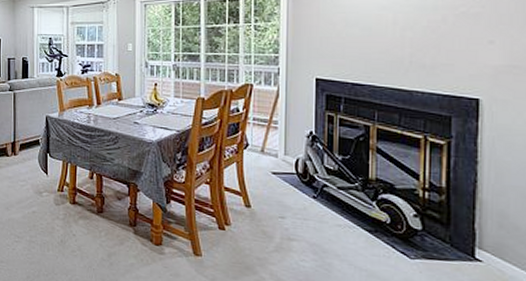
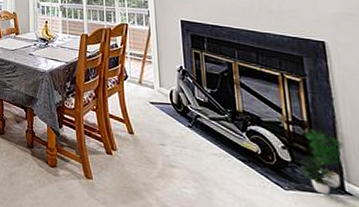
potted plant: none [428,194,480,262] -> present [298,128,343,195]

